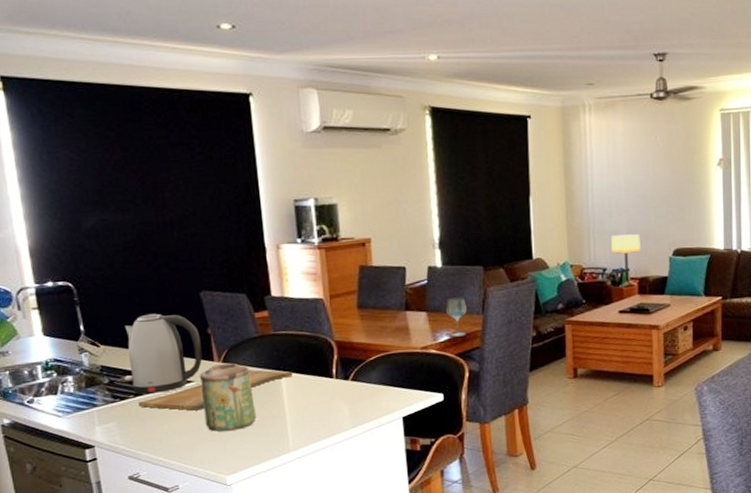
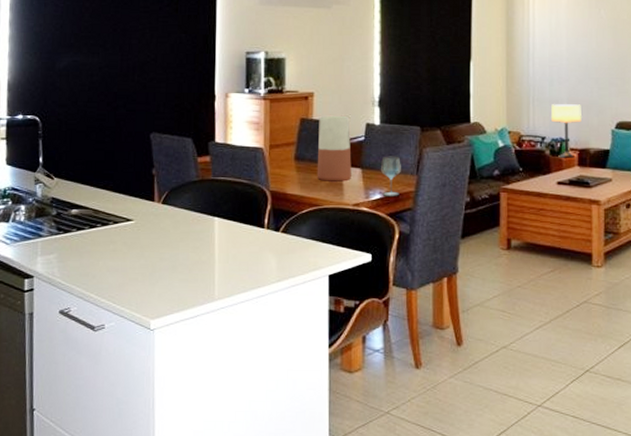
kettle: present [124,313,203,394] -> none [77,151,145,229]
cutting board: present [138,370,293,411] -> none [80,213,226,249]
canister: present [199,362,256,432] -> none [138,204,187,273]
vase: none [378,261,417,327] -> present [317,116,352,182]

